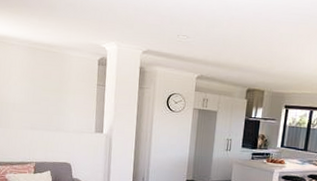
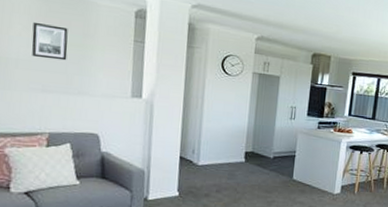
wall art: none [24,73,49,104] -> present [31,21,68,61]

